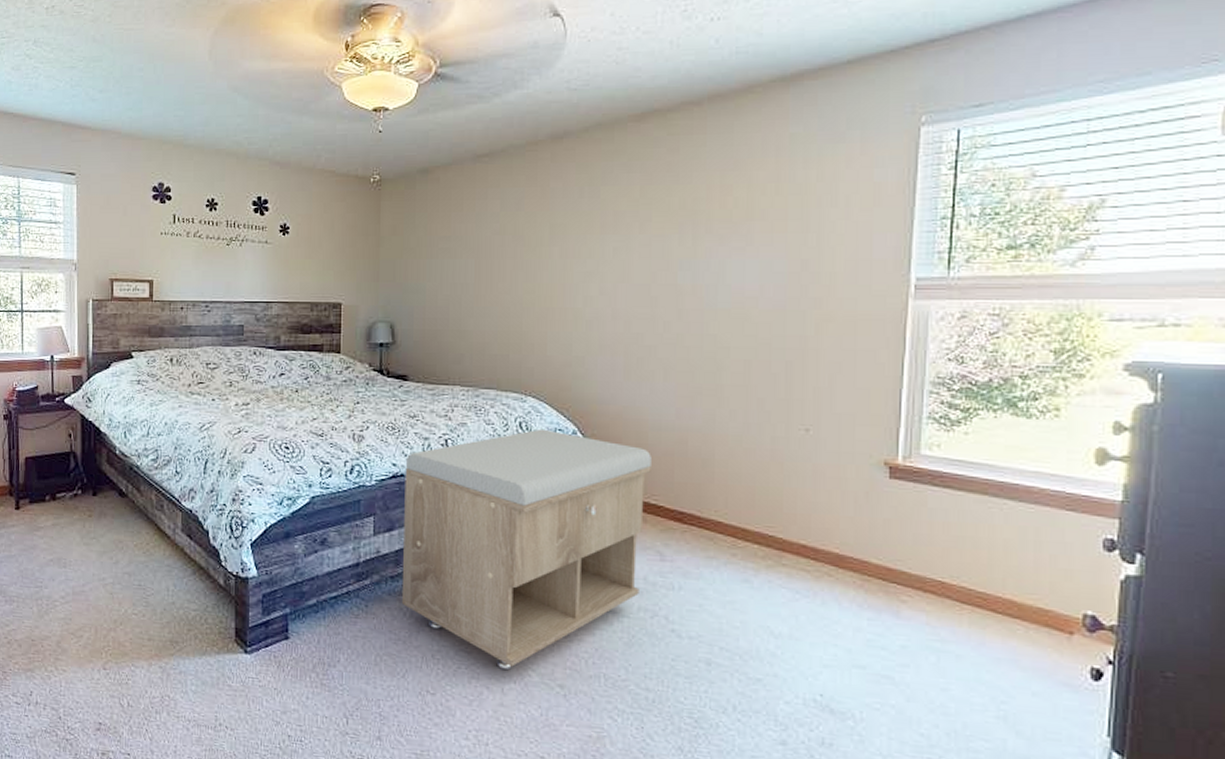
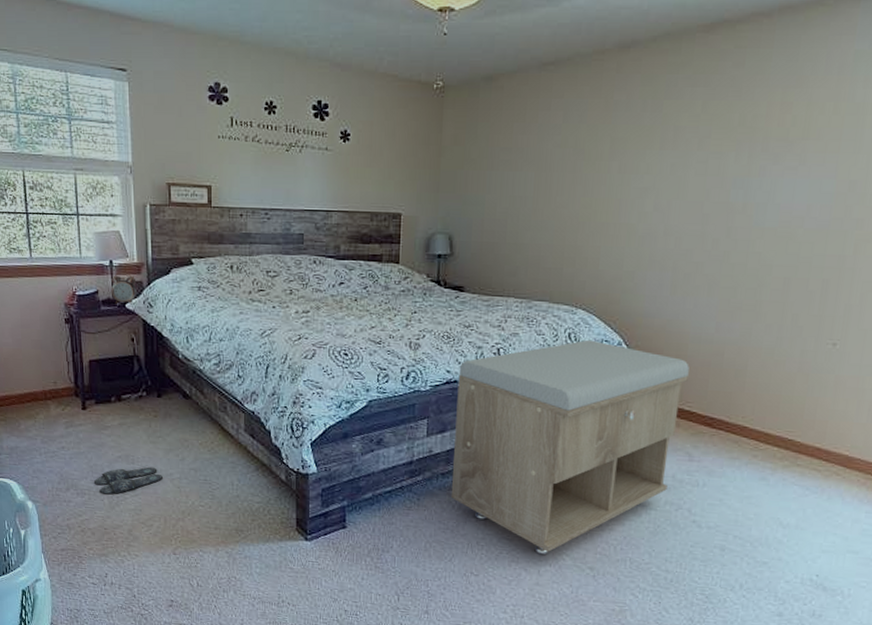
slippers: none [24,570,95,602] -> present [94,466,163,495]
alarm clock: none [50,366,76,400] -> present [110,271,137,305]

